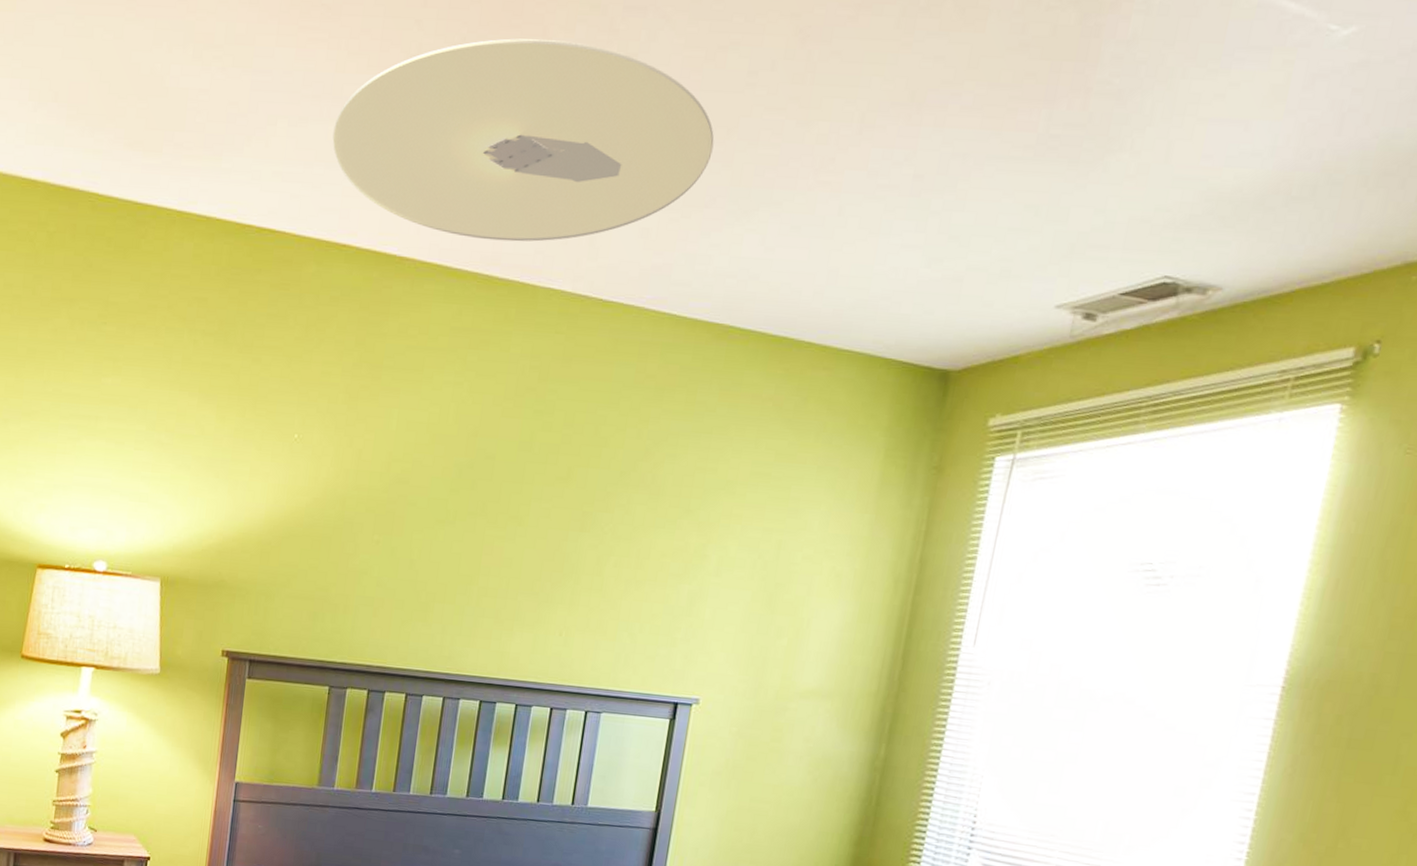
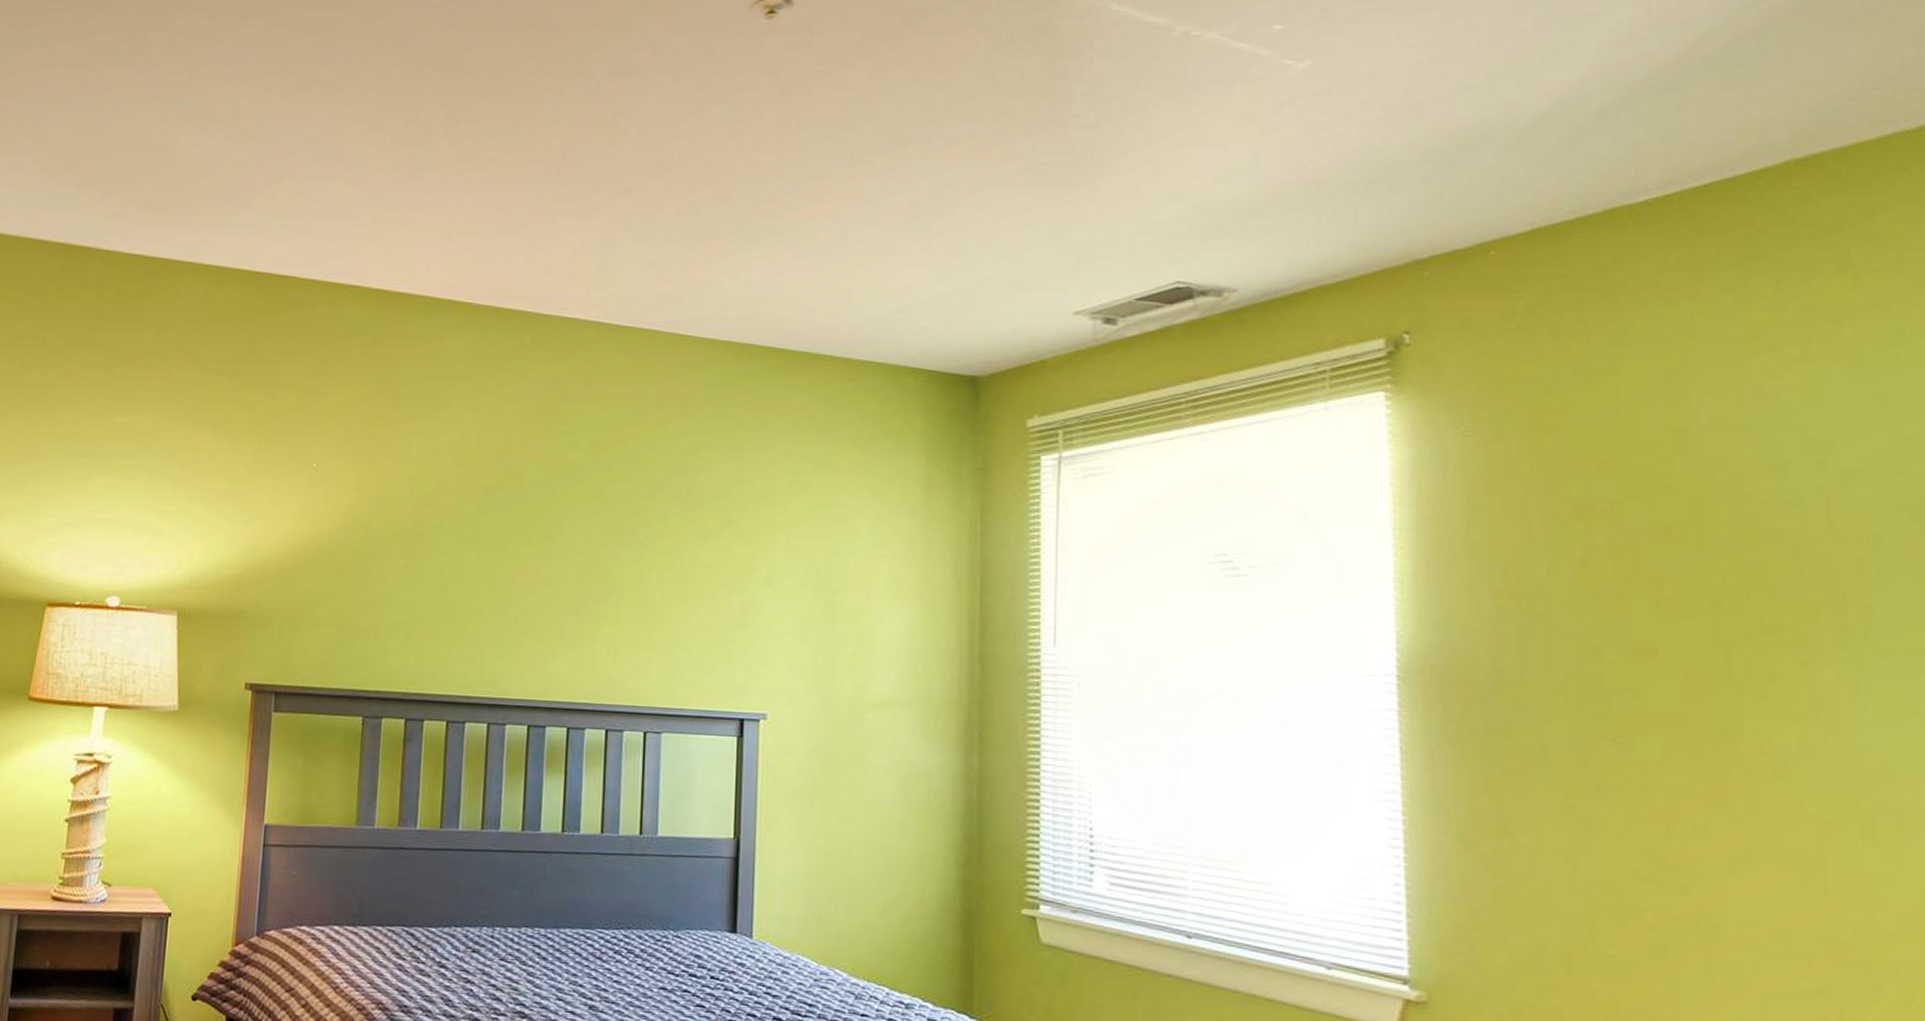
ceiling light: present [332,38,714,242] -> none [337,102,710,276]

